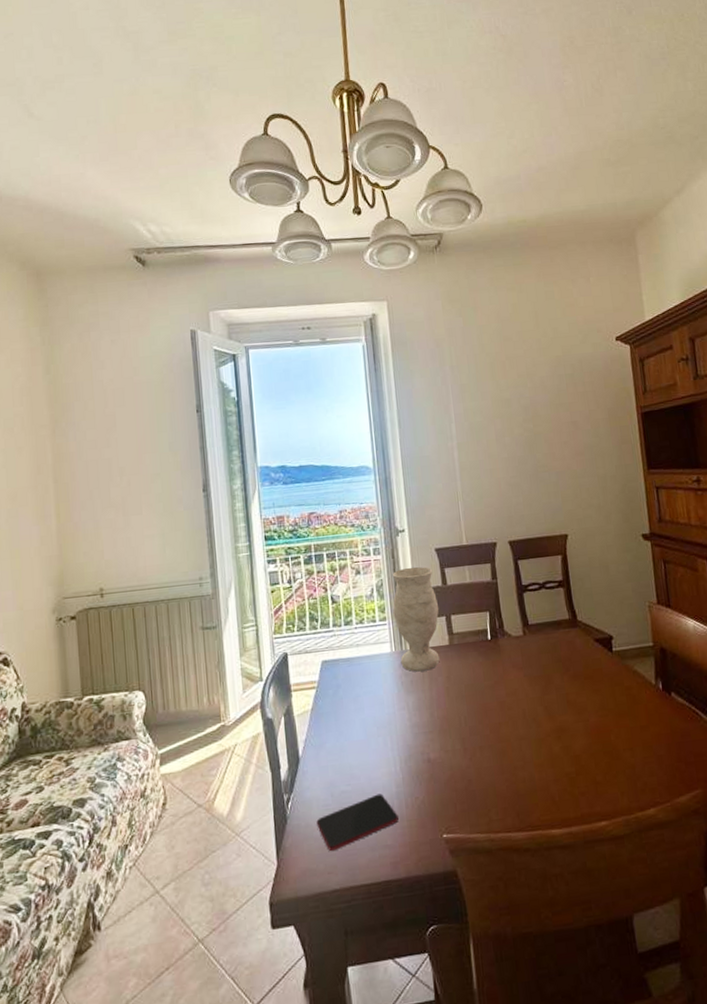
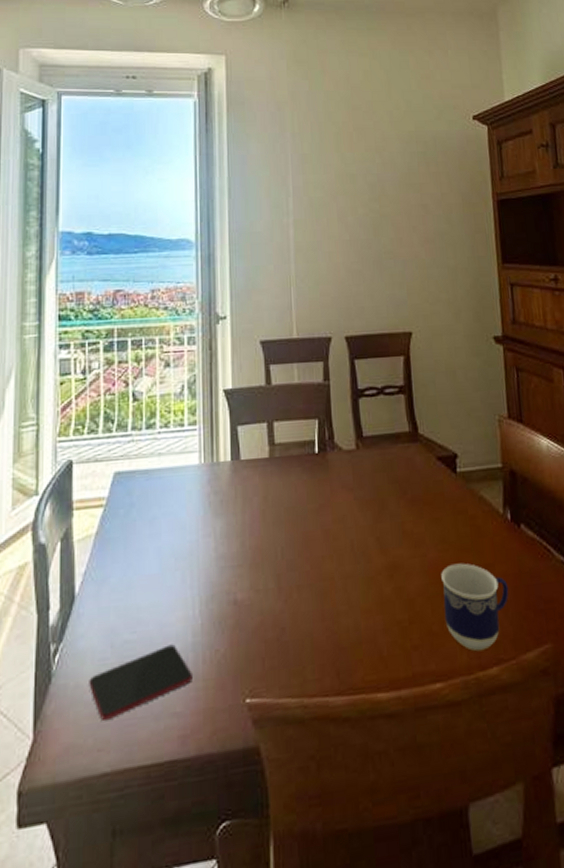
vase: present [392,567,440,672] -> none [205,361,261,490]
cup: none [602,725,663,796] -> present [441,563,509,652]

